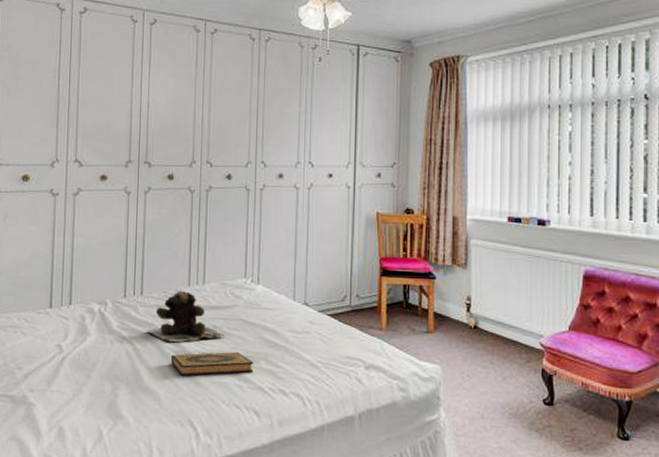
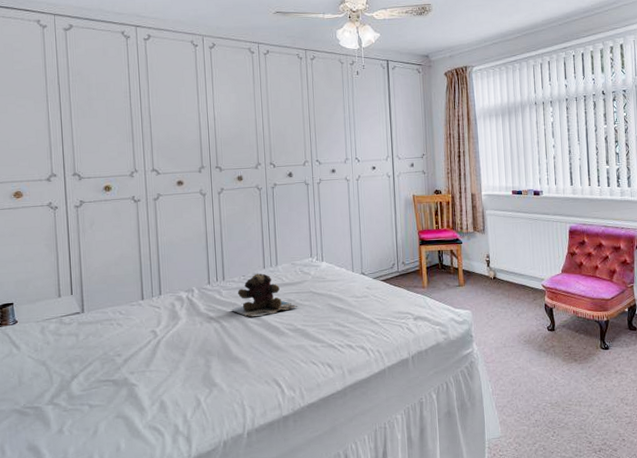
hardback book: present [171,352,254,376] -> none [254,319,325,344]

